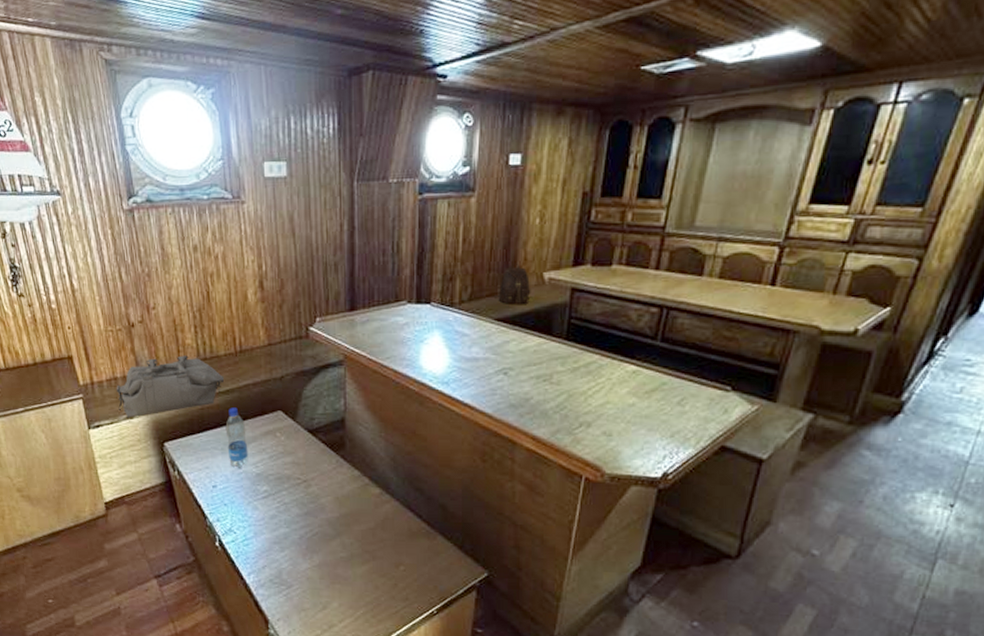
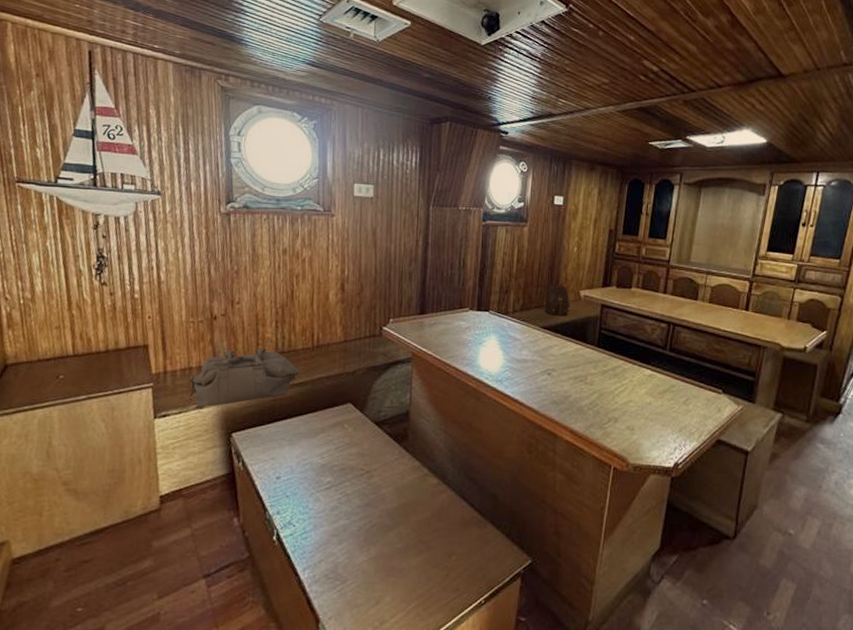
bottle: present [225,407,249,468] -> none [295,399,316,459]

